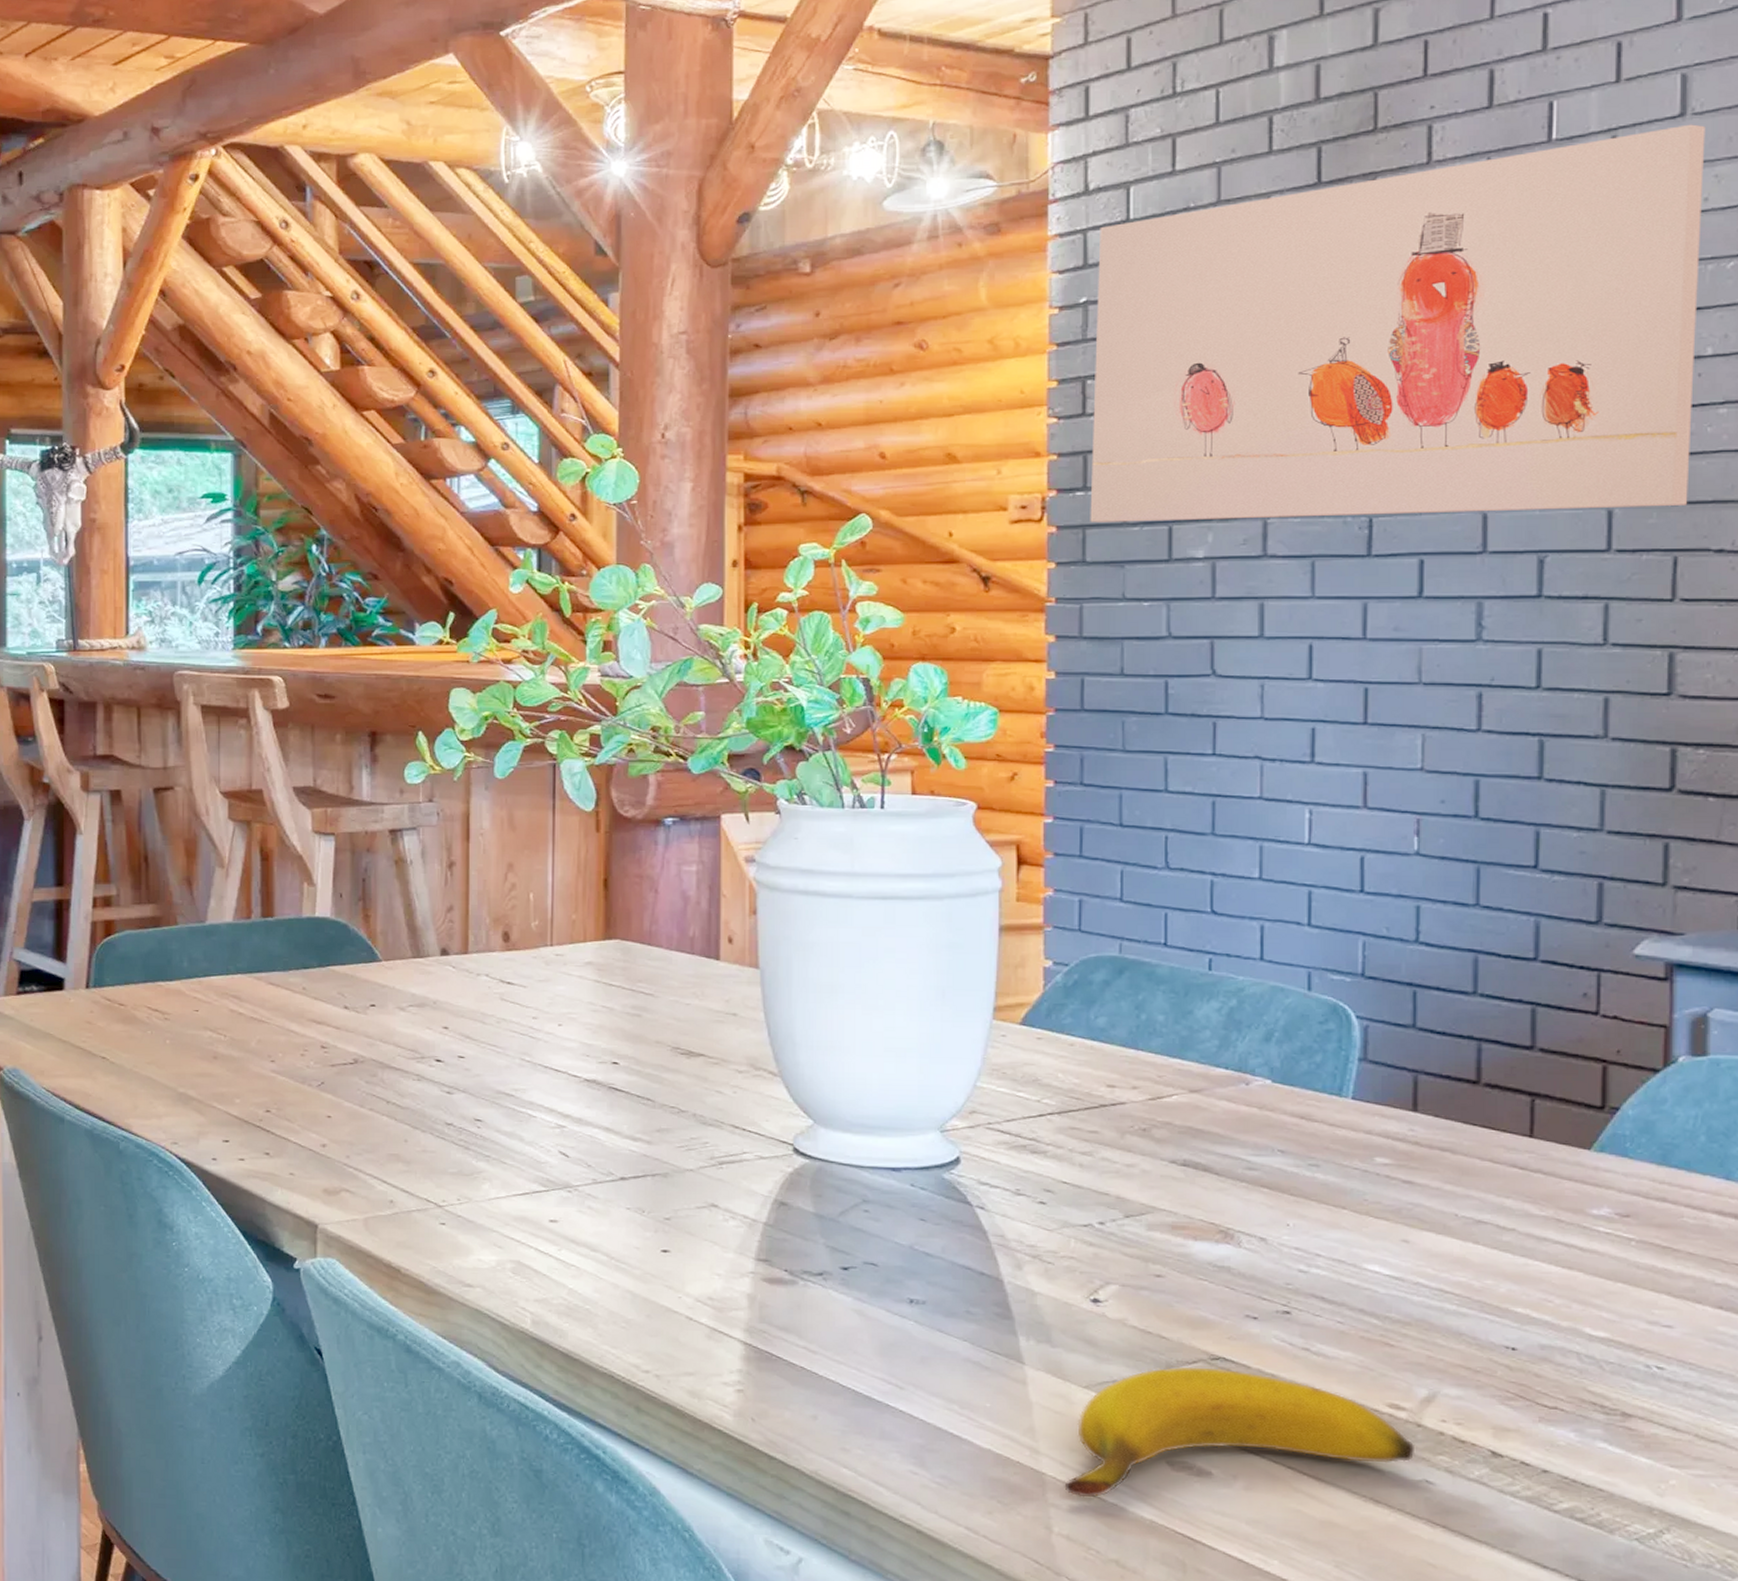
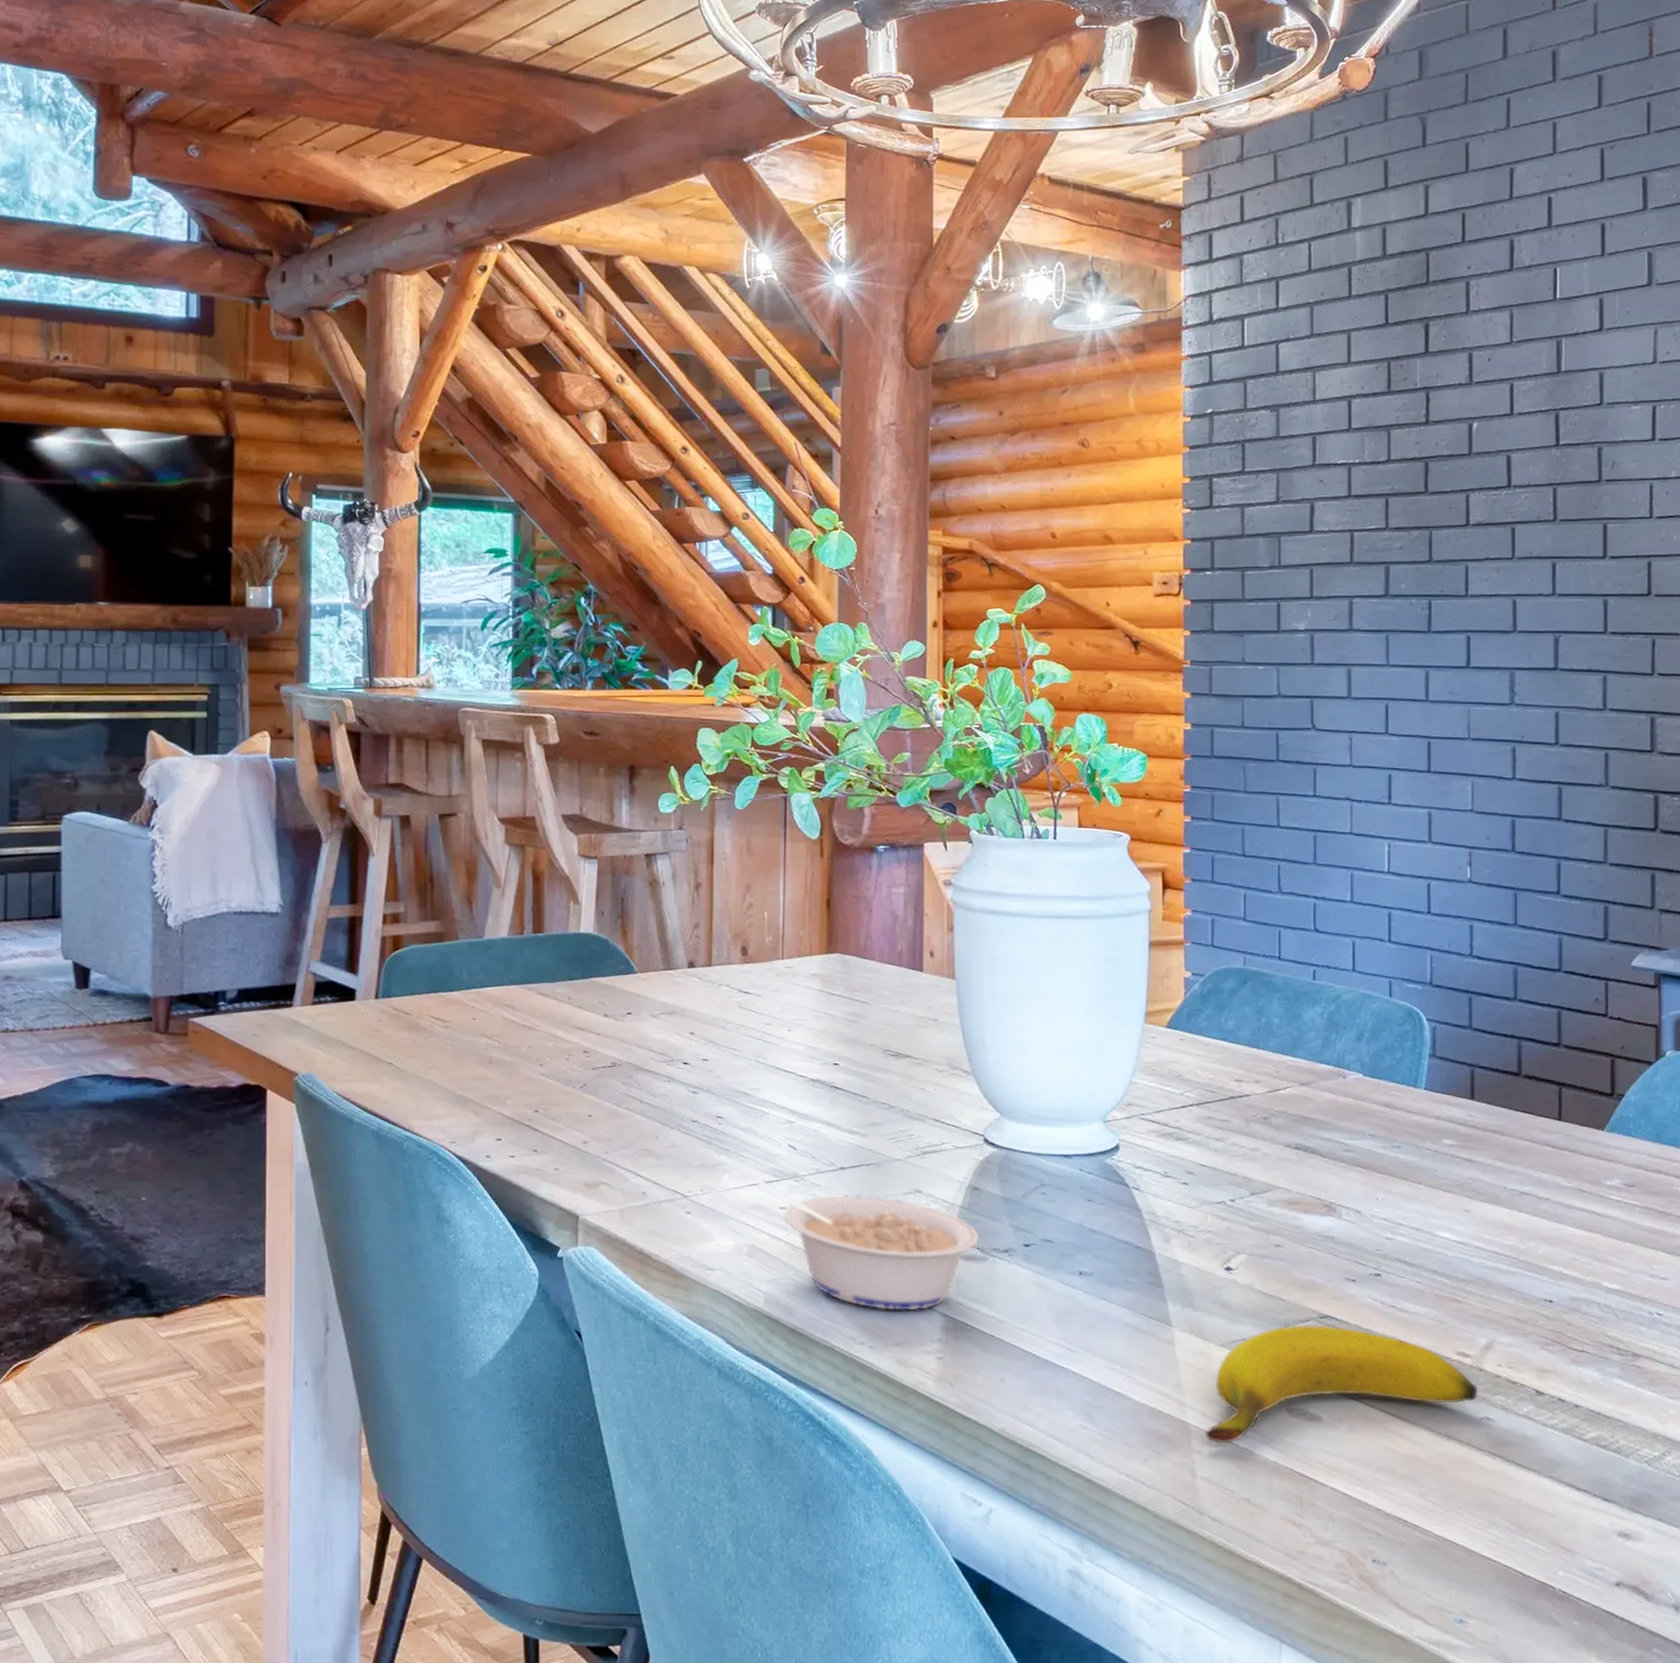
legume: none [522,1189,788,1338] -> present [756,1180,980,1311]
wall art: present [1090,124,1706,522] -> none [1216,292,1666,599]

